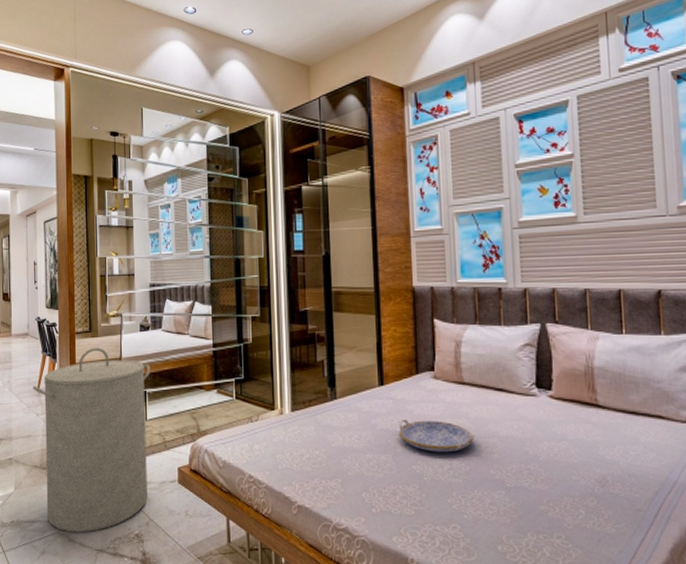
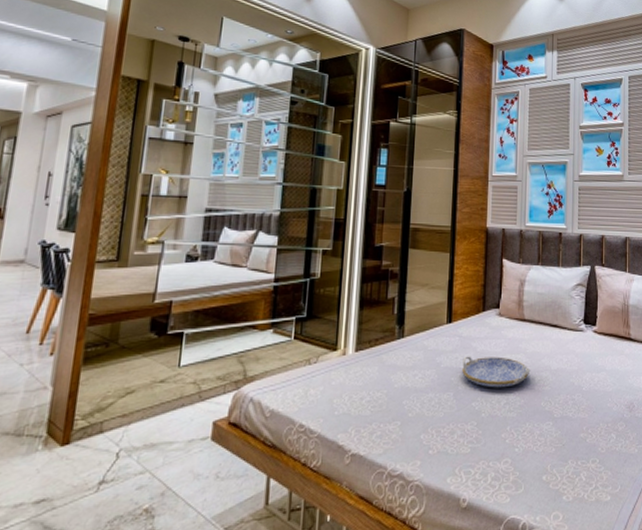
laundry hamper: present [33,348,151,533] -> none [13,280,194,518]

